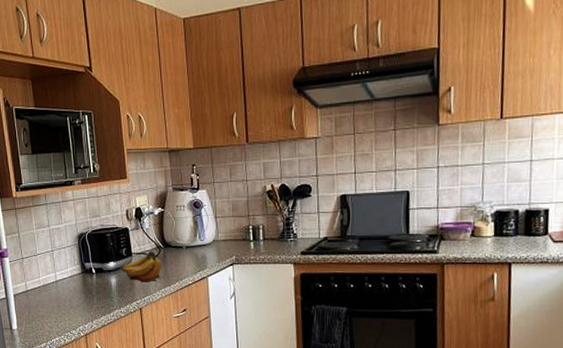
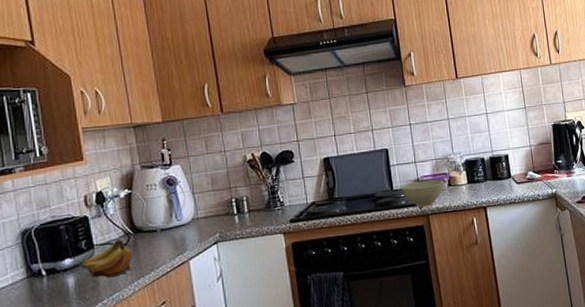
bowl: none [416,228,467,256] -> present [400,179,444,208]

